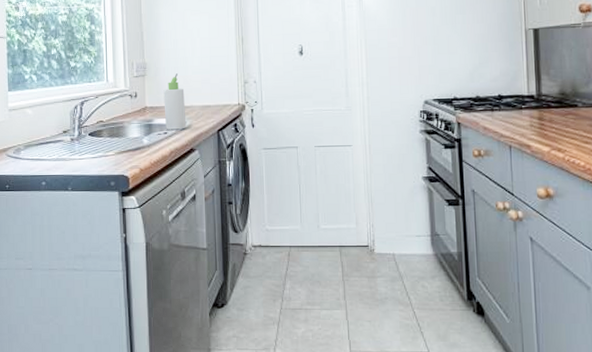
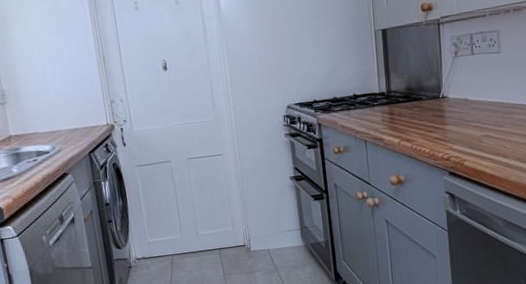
bottle: present [163,73,187,130] -> none [27,98,56,157]

